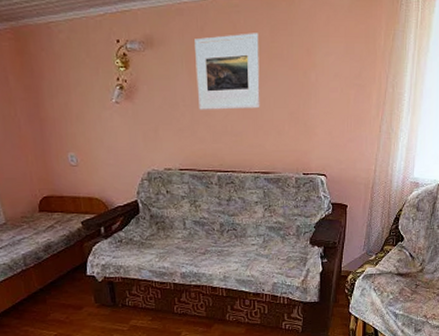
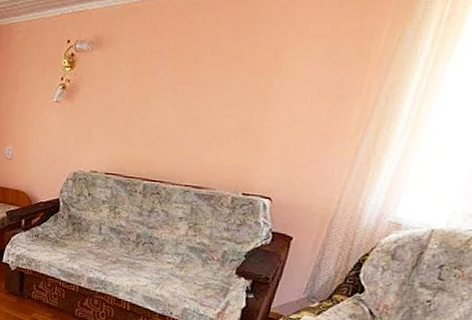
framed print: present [195,33,260,110] -> none [137,32,218,116]

